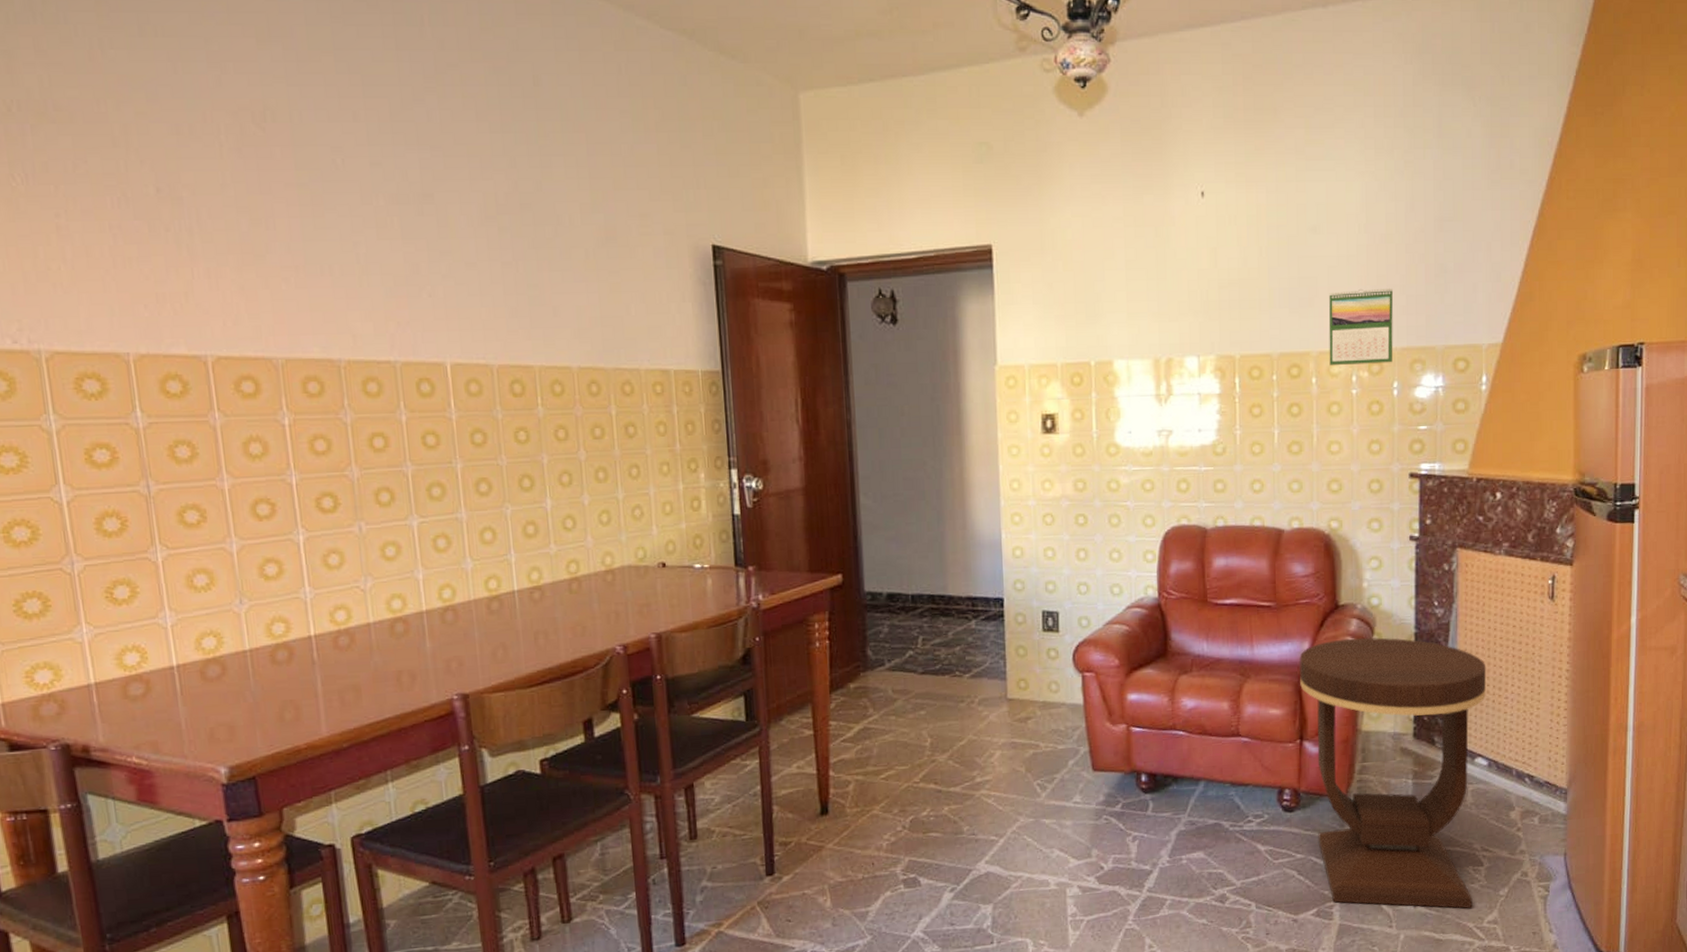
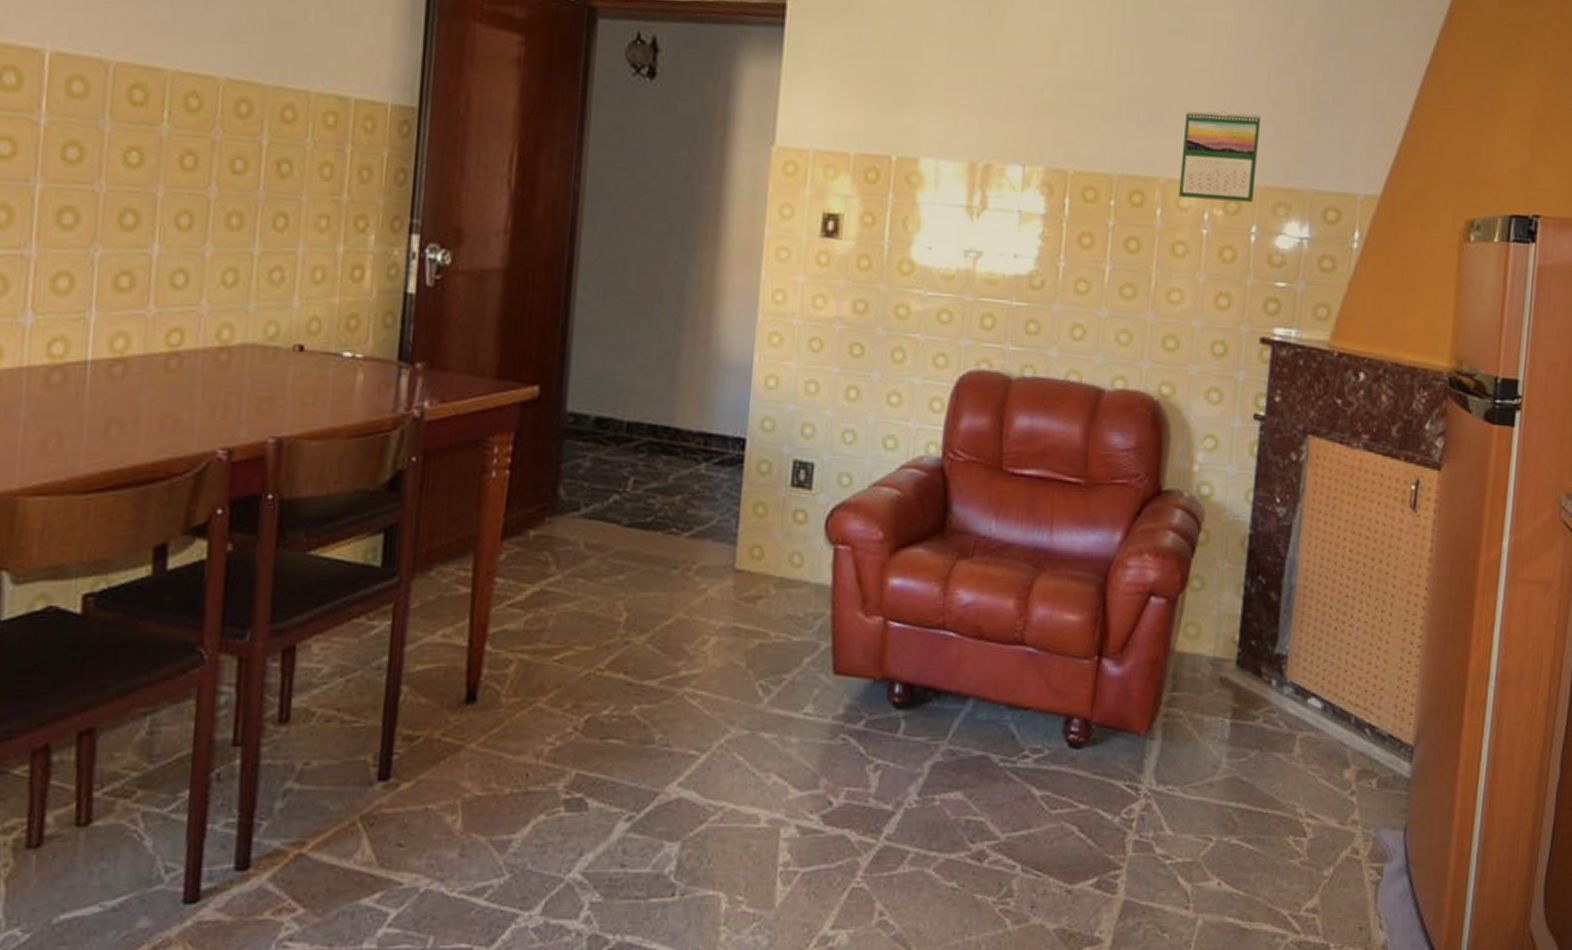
side table: present [1299,637,1487,909] -> none [1105,533,1331,891]

